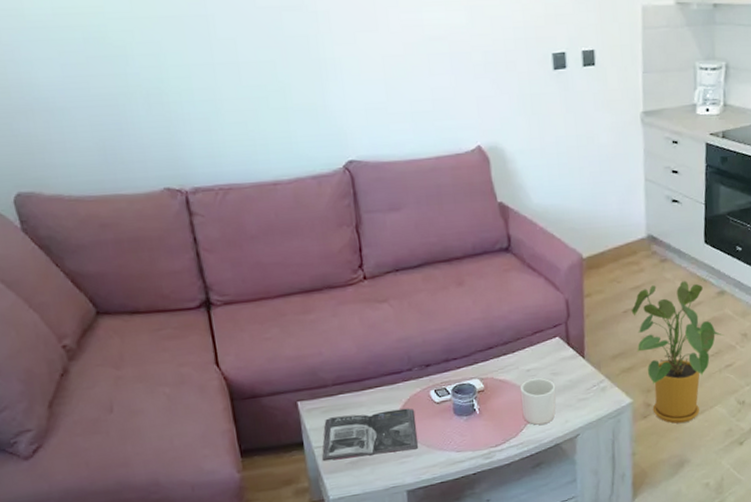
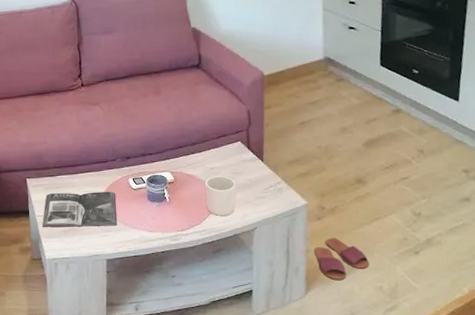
house plant: present [631,281,724,424] -> none [308,98,399,227]
slippers: none [640,436,696,482] -> present [314,238,369,281]

